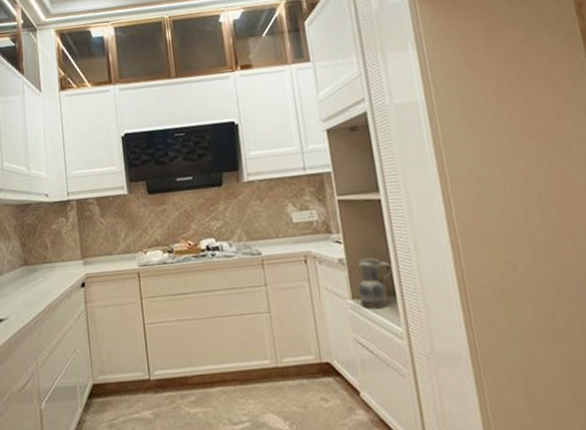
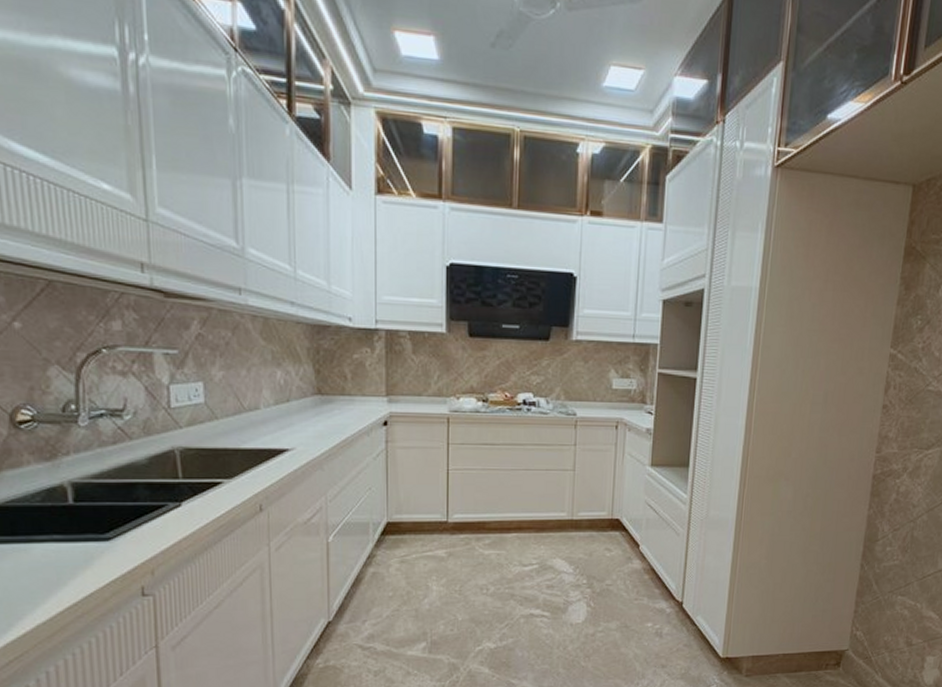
ceramic jug: present [357,257,392,308] -> none [656,431,691,476]

